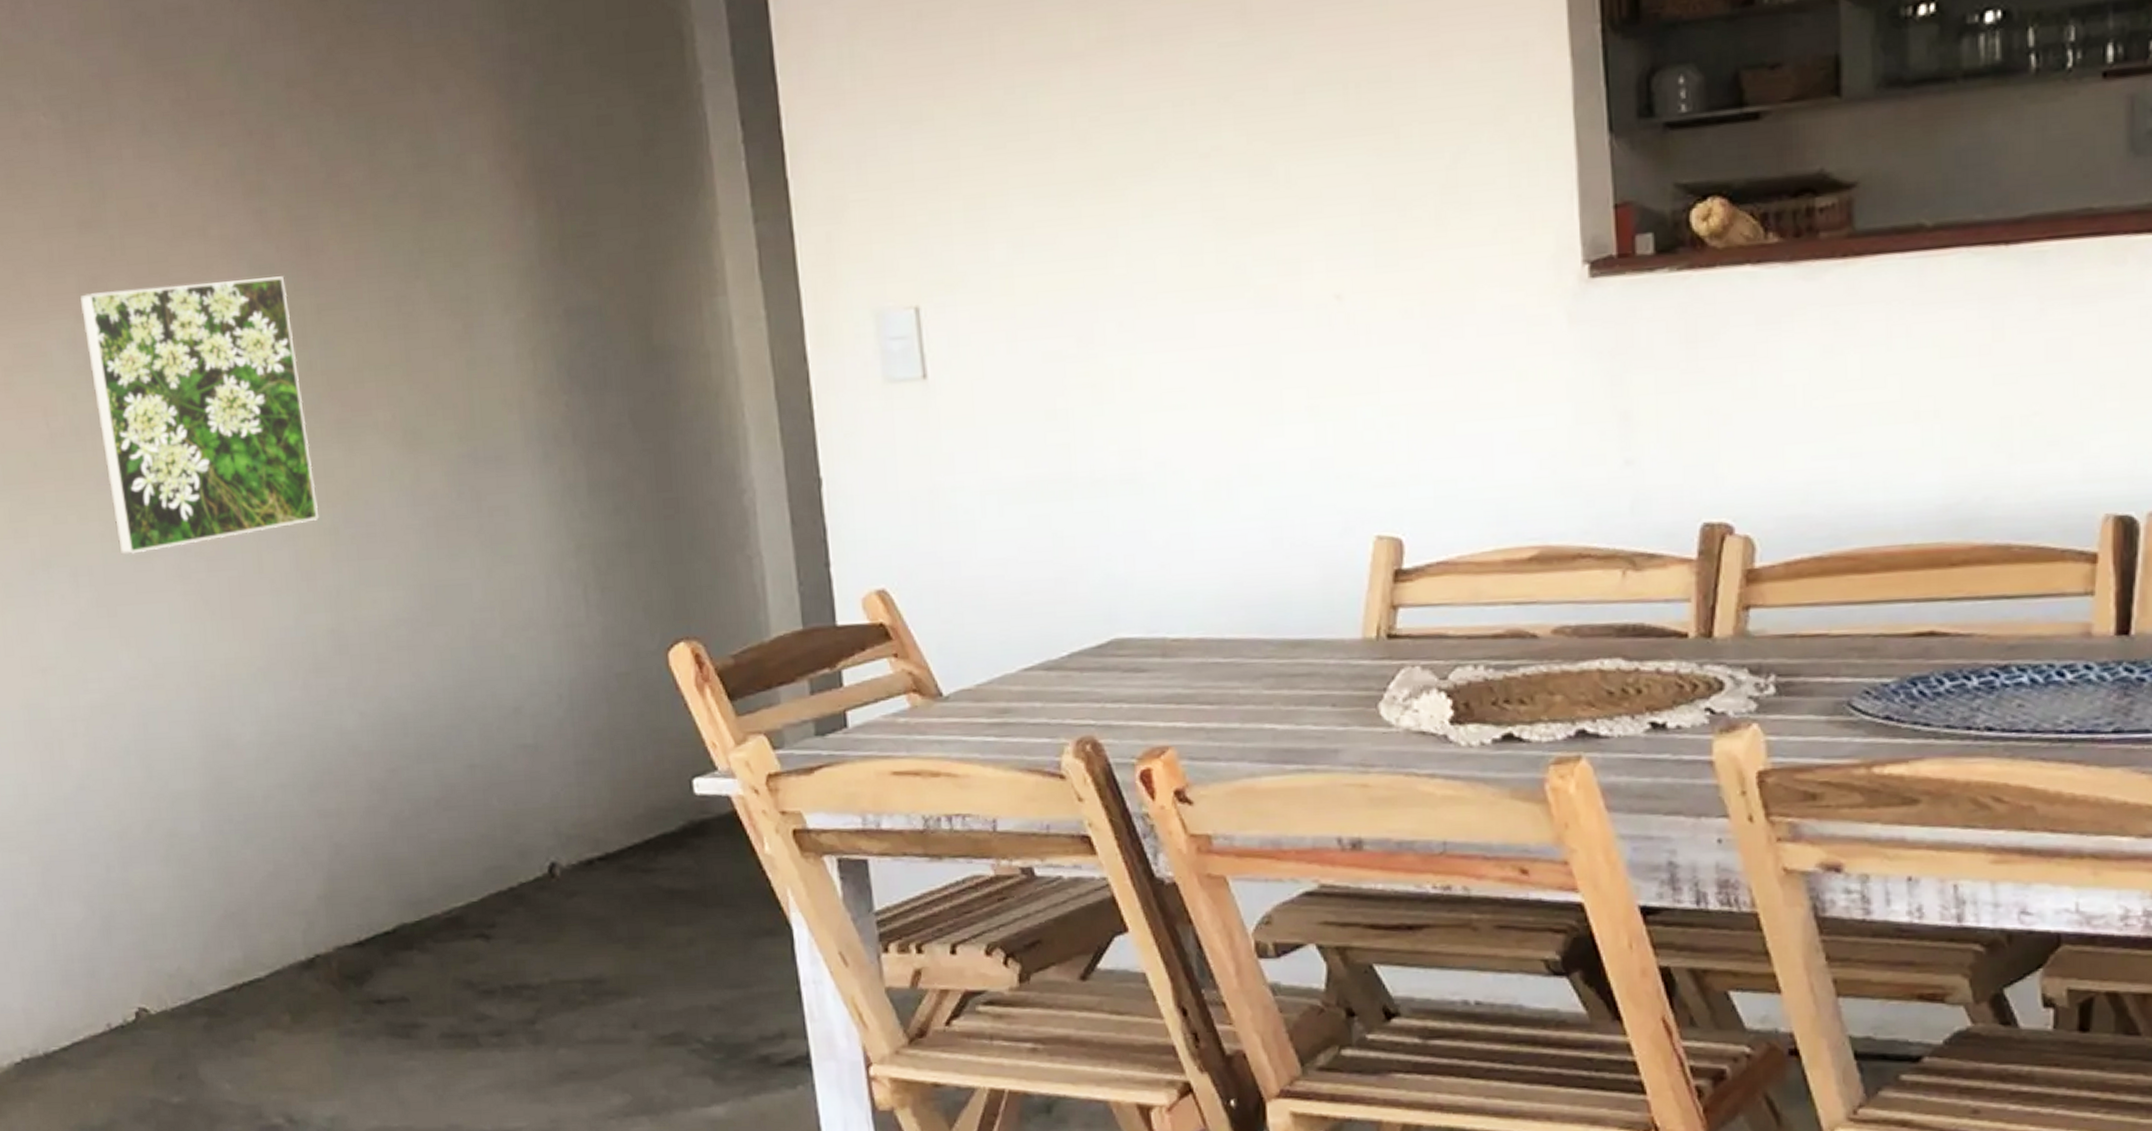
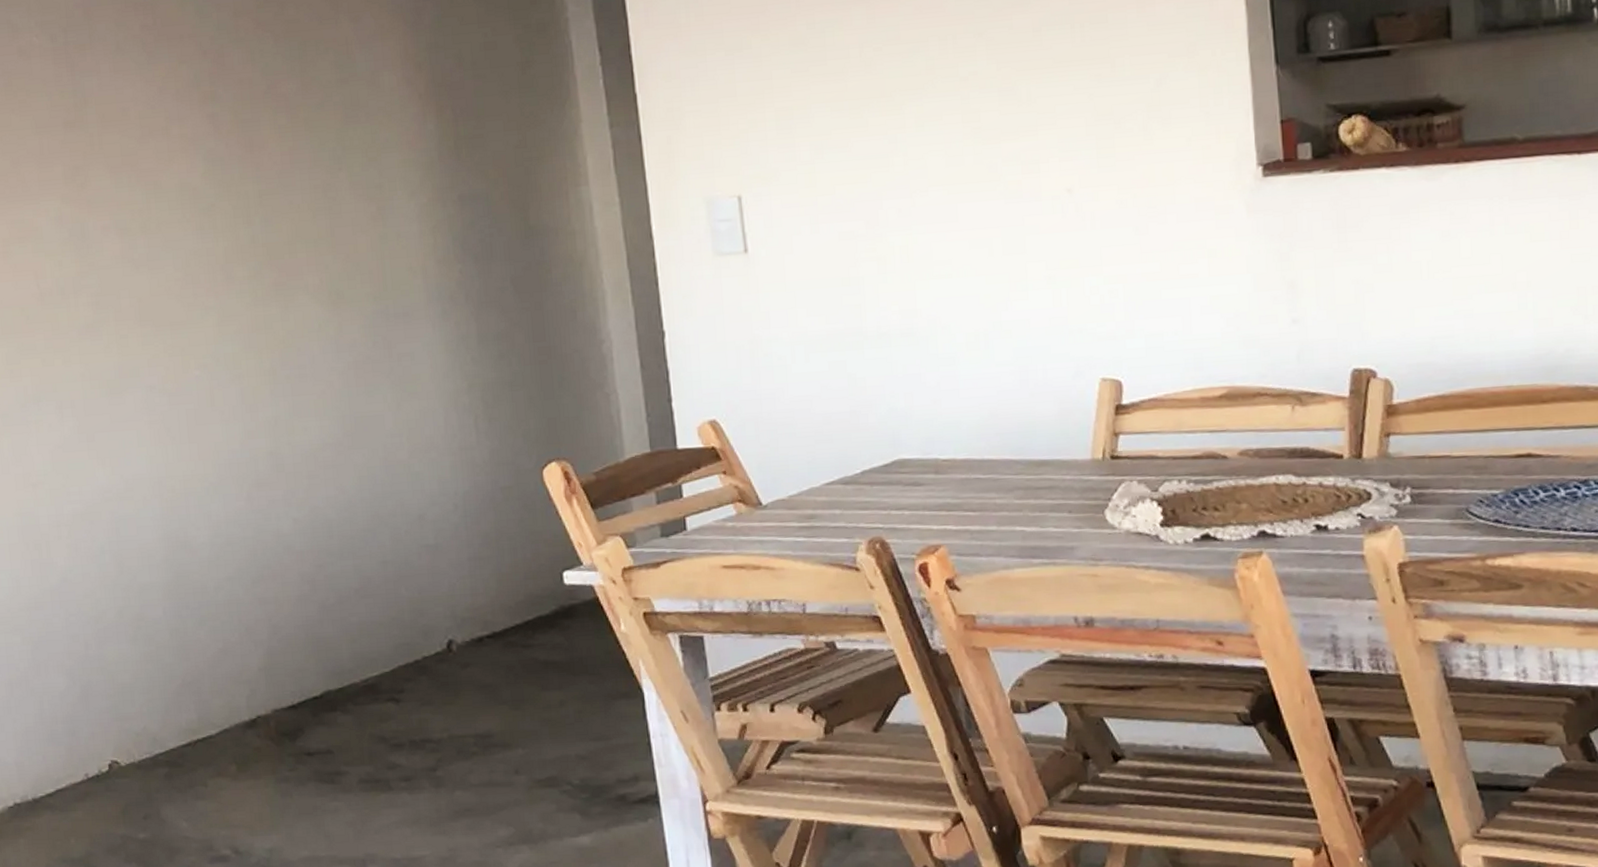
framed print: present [79,276,318,555] -> none [65,167,260,391]

